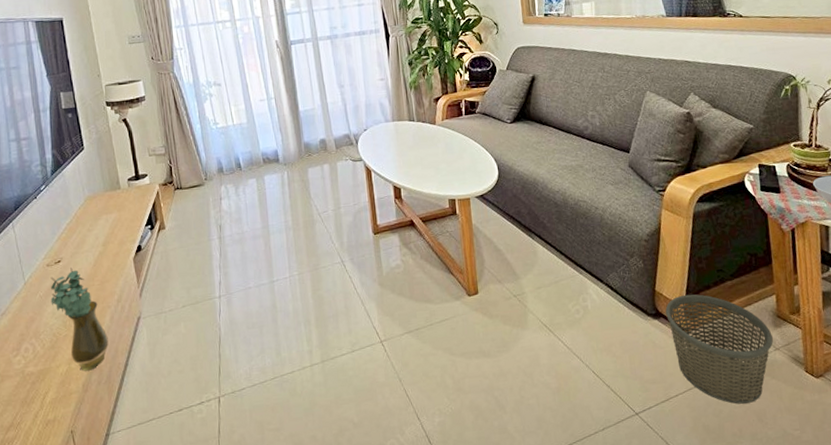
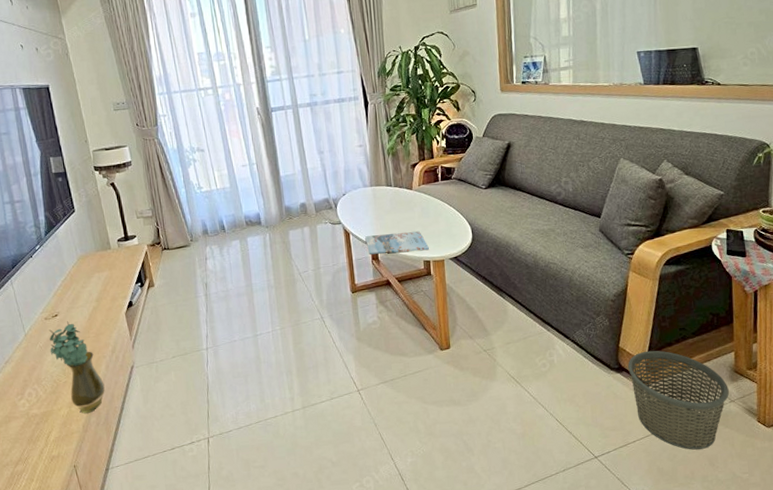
magazine: none [387,168,454,193] -> present [365,231,429,255]

